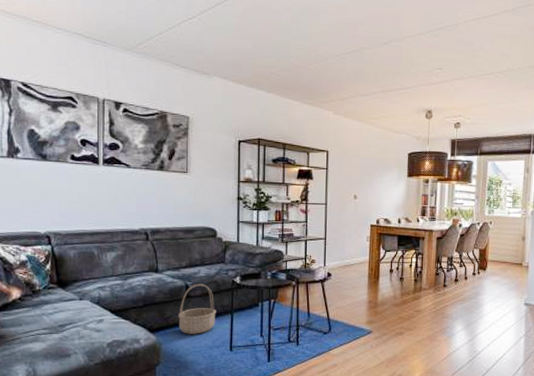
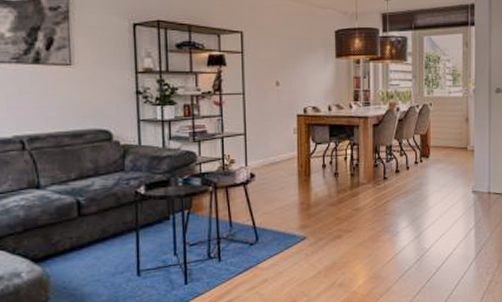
basket: present [177,283,216,334] -> none [68,198,118,261]

